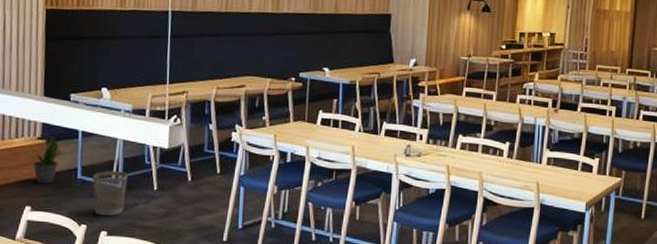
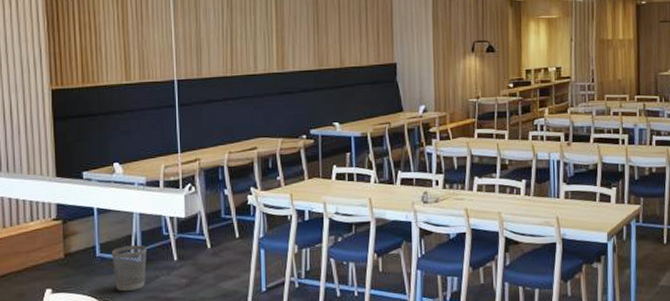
potted plant: present [33,137,59,184] -> none [51,217,75,265]

